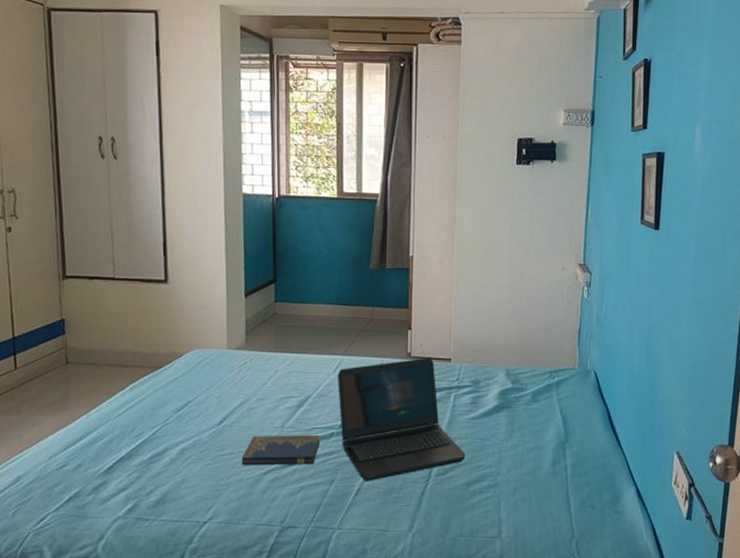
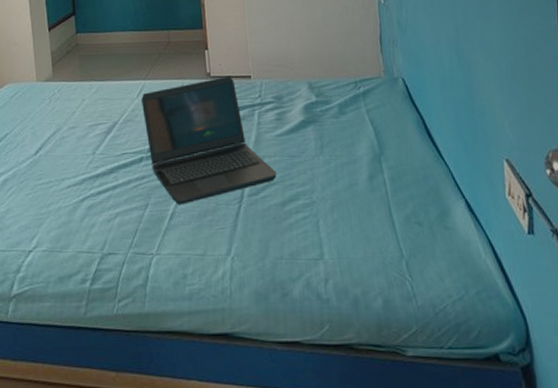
hardcover book: present [241,435,320,465] -> none [58,160,131,193]

